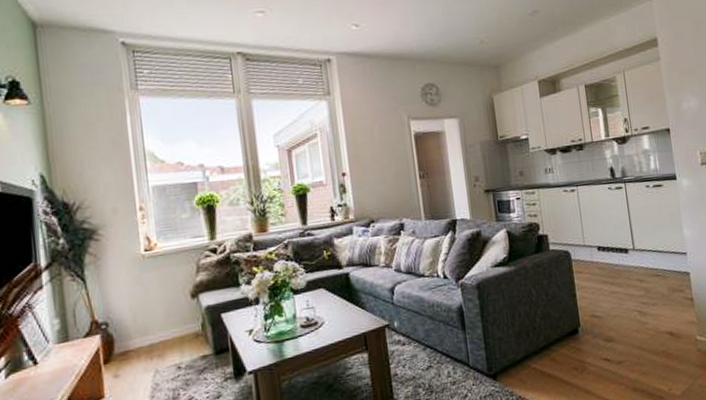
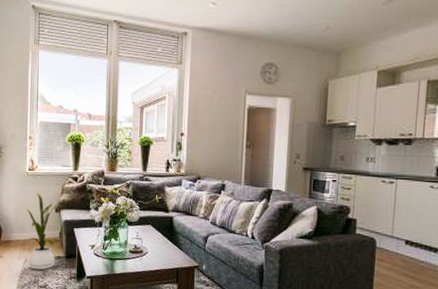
house plant: none [148,278,201,382] -> present [27,193,61,270]

